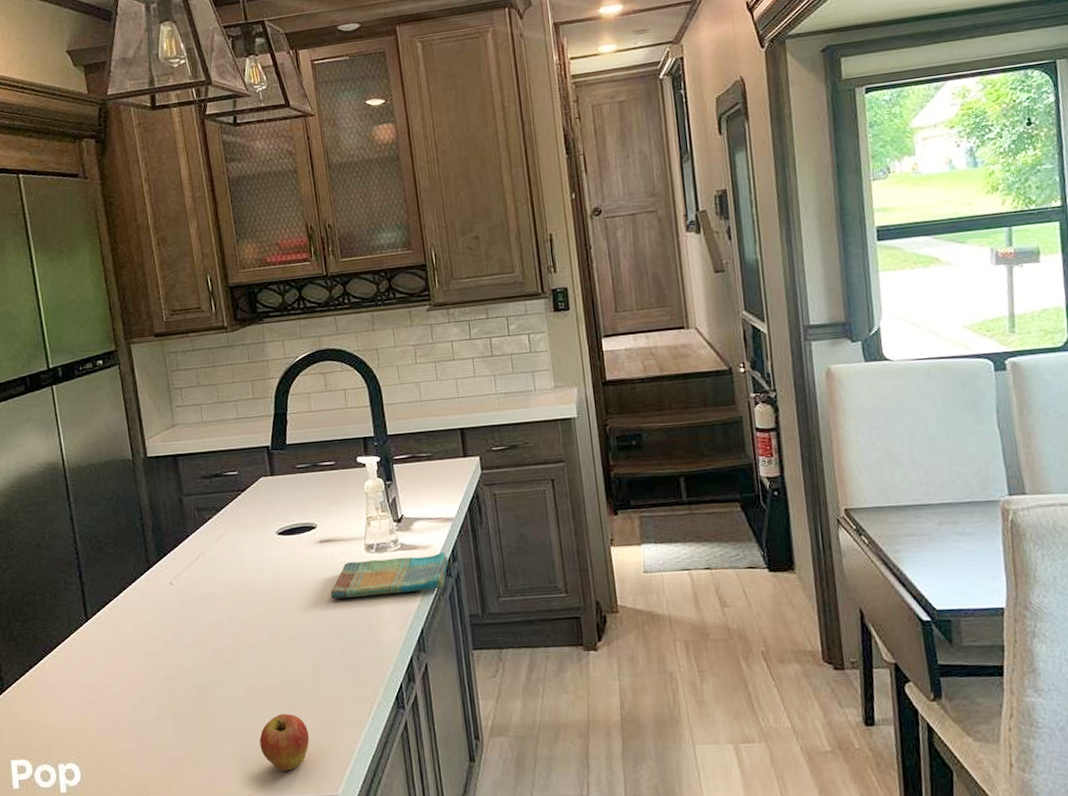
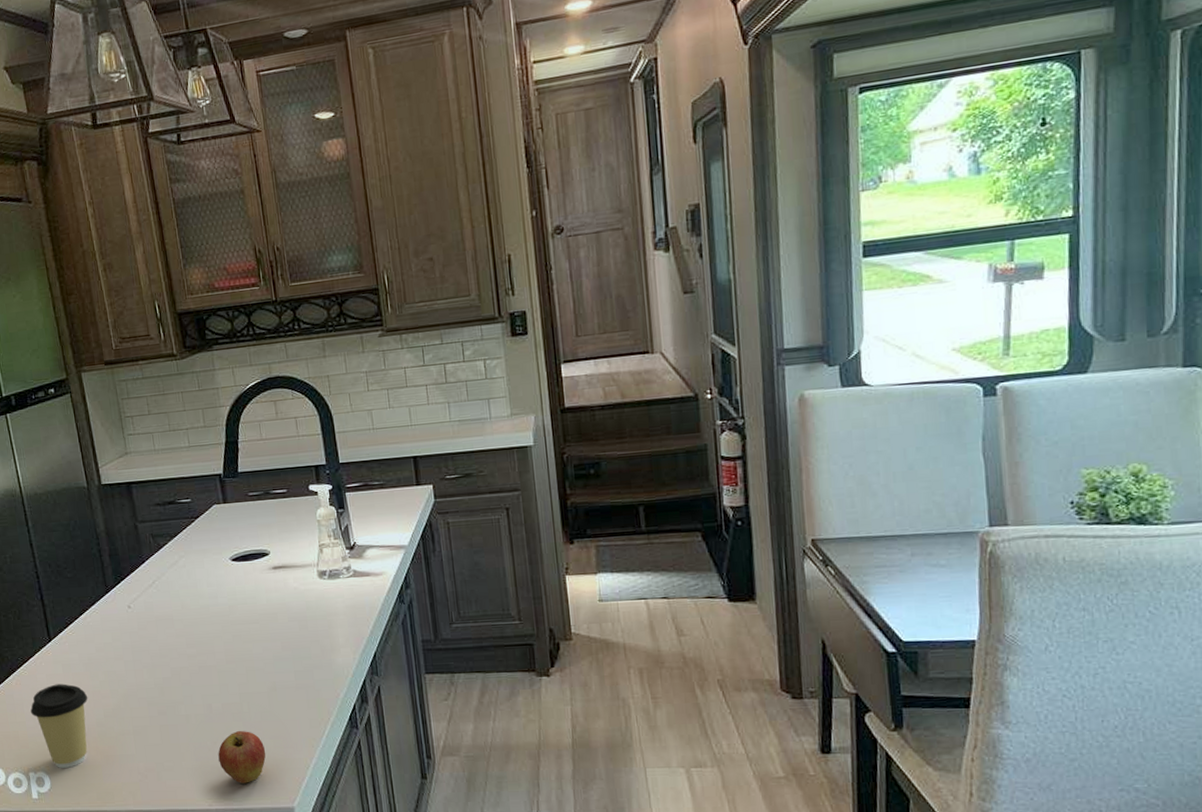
coffee cup: none [63,666,125,759] -> present [30,684,88,769]
dish towel: present [330,551,449,599] -> none [284,578,402,623]

